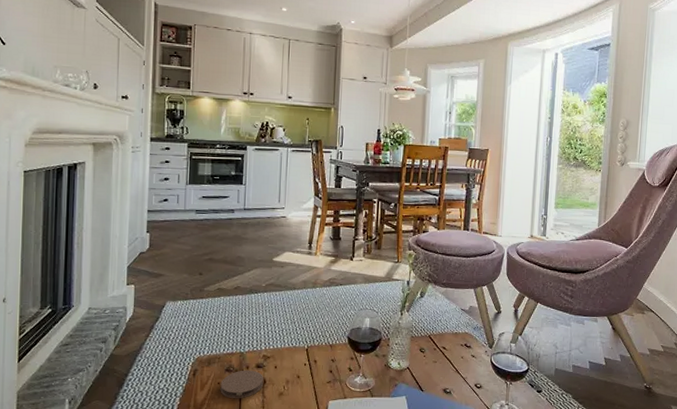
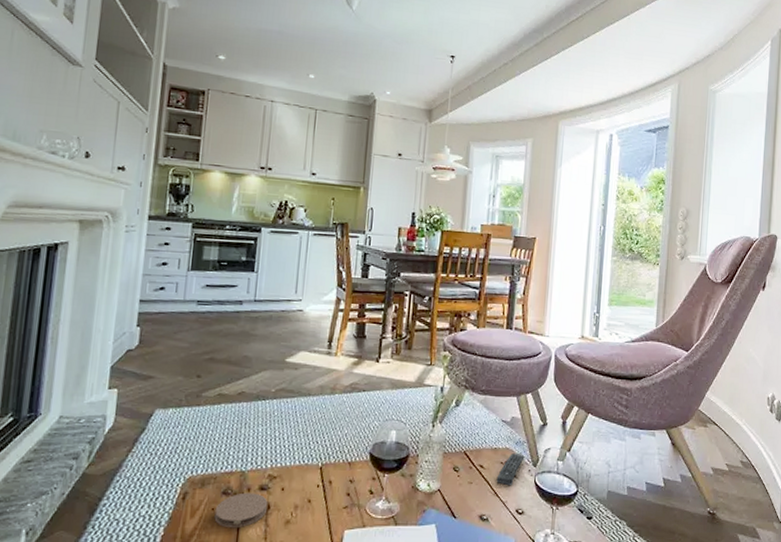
remote control: none [457,336,482,365] -> present [496,452,525,486]

